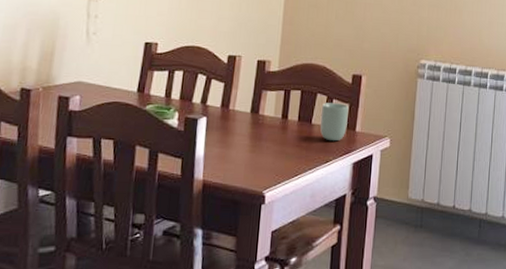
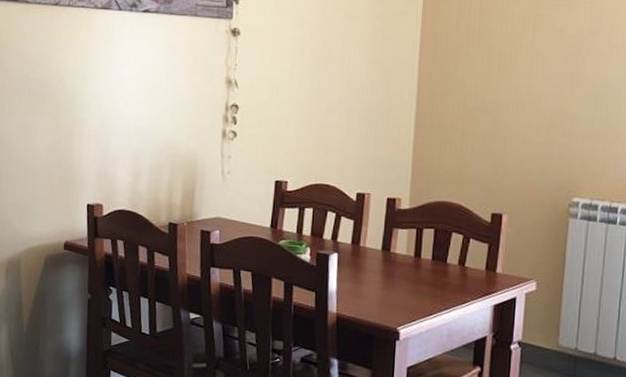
cup: present [320,103,349,142] -> none [456,242,488,282]

